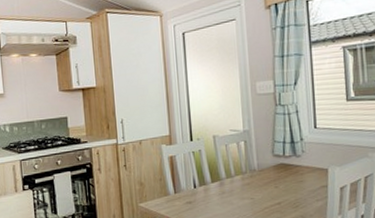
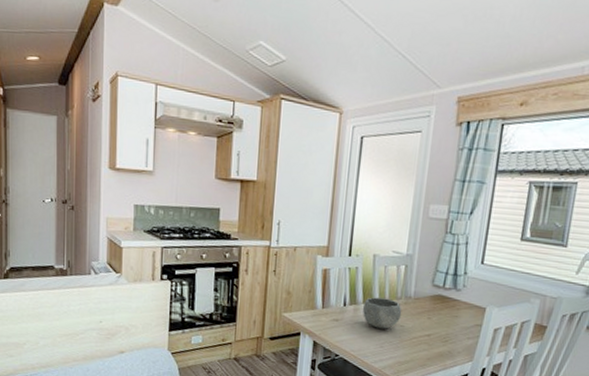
bowl: none [211,174,250,205] -> present [362,297,402,329]

